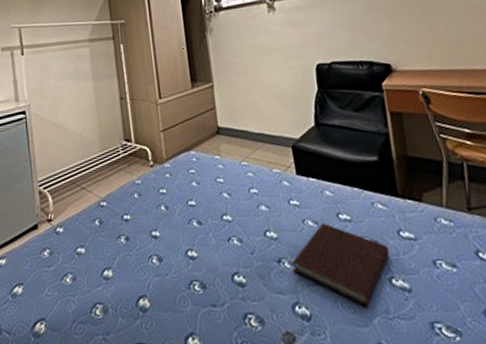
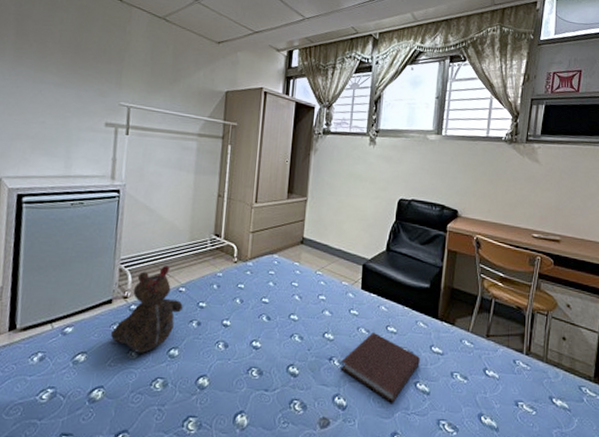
teddy bear: none [42,181,108,278] -> present [110,266,183,353]

